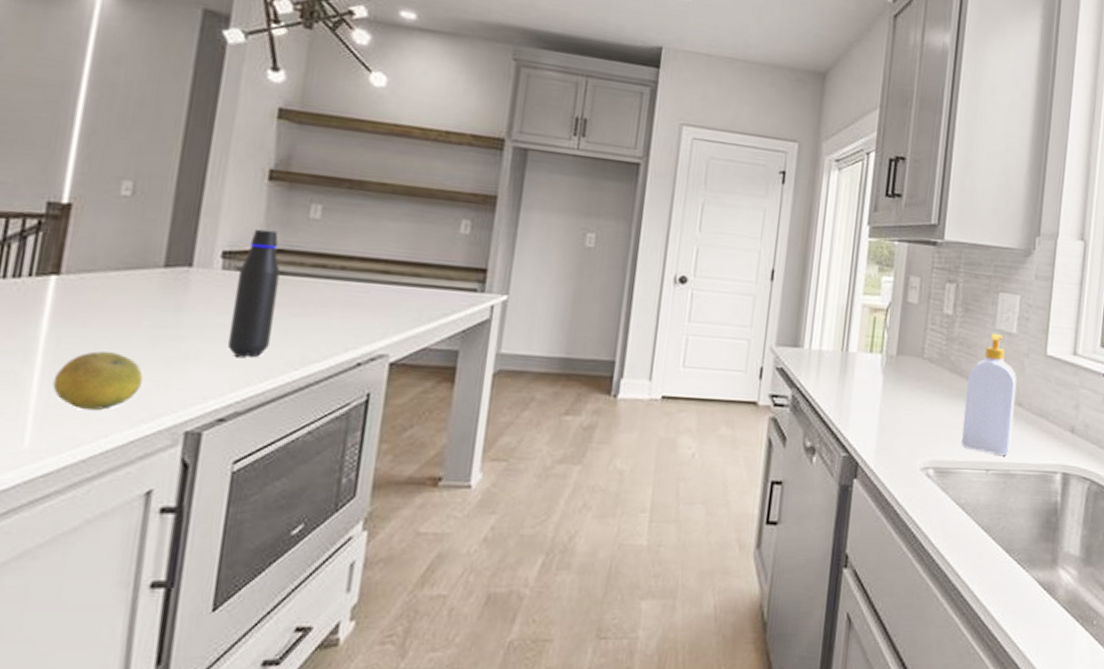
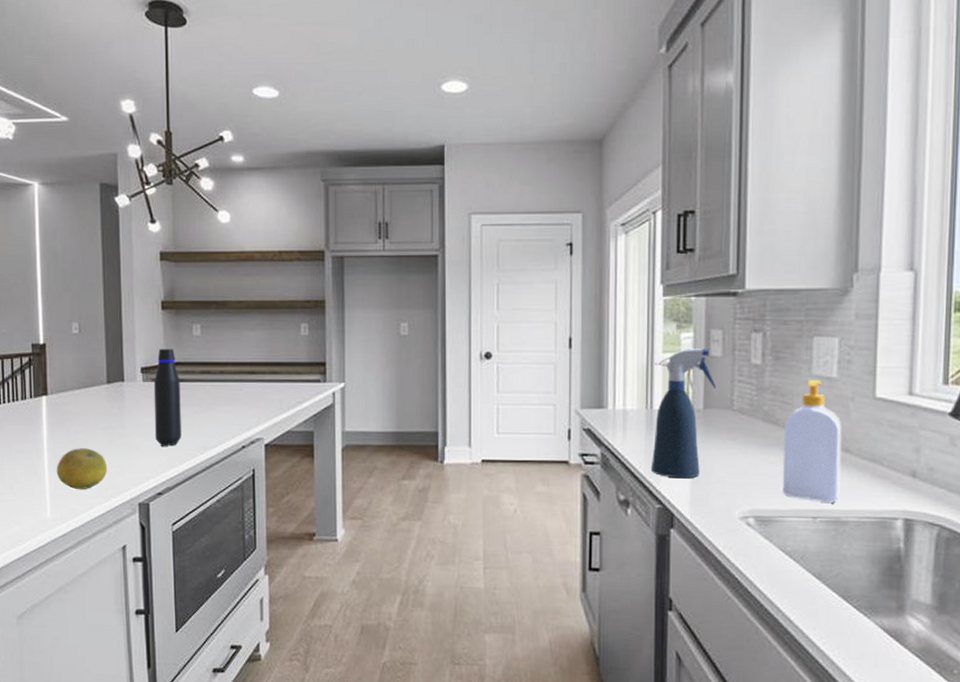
spray bottle: none [841,292,910,426] -> present [652,349,716,479]

